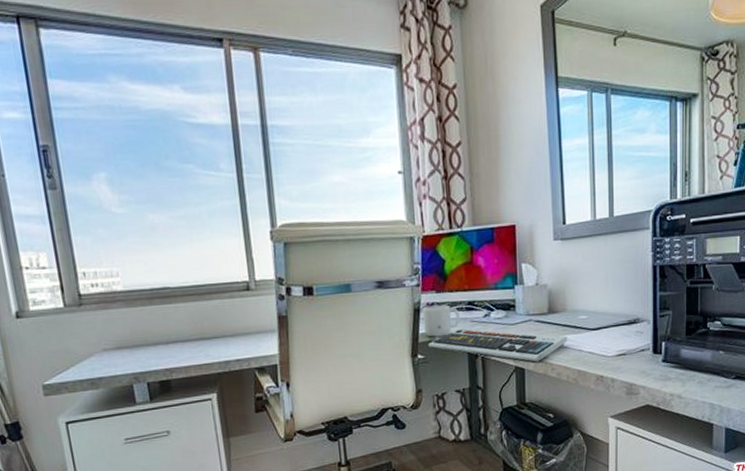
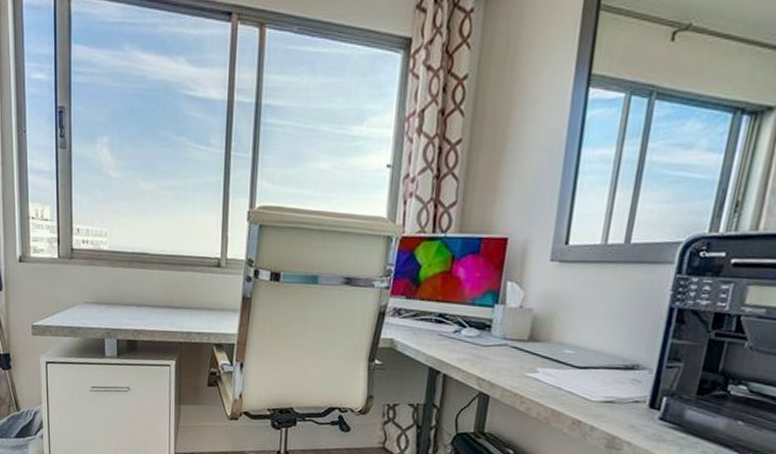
mug: present [422,305,460,337] -> none [386,311,427,346]
computer keyboard: present [428,328,568,362] -> none [388,340,547,392]

